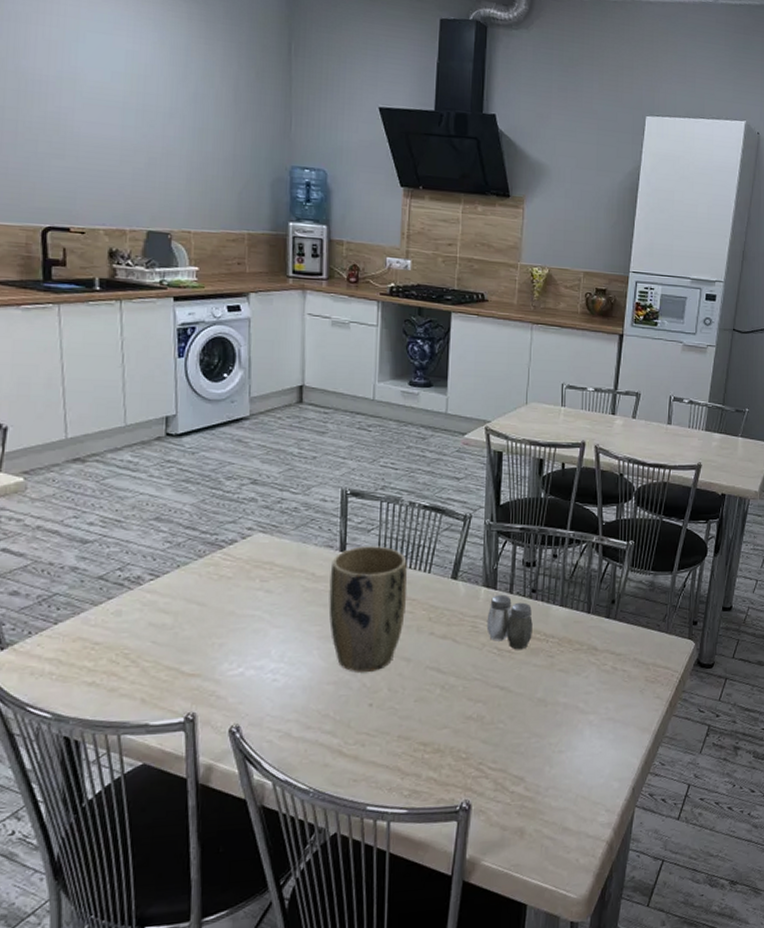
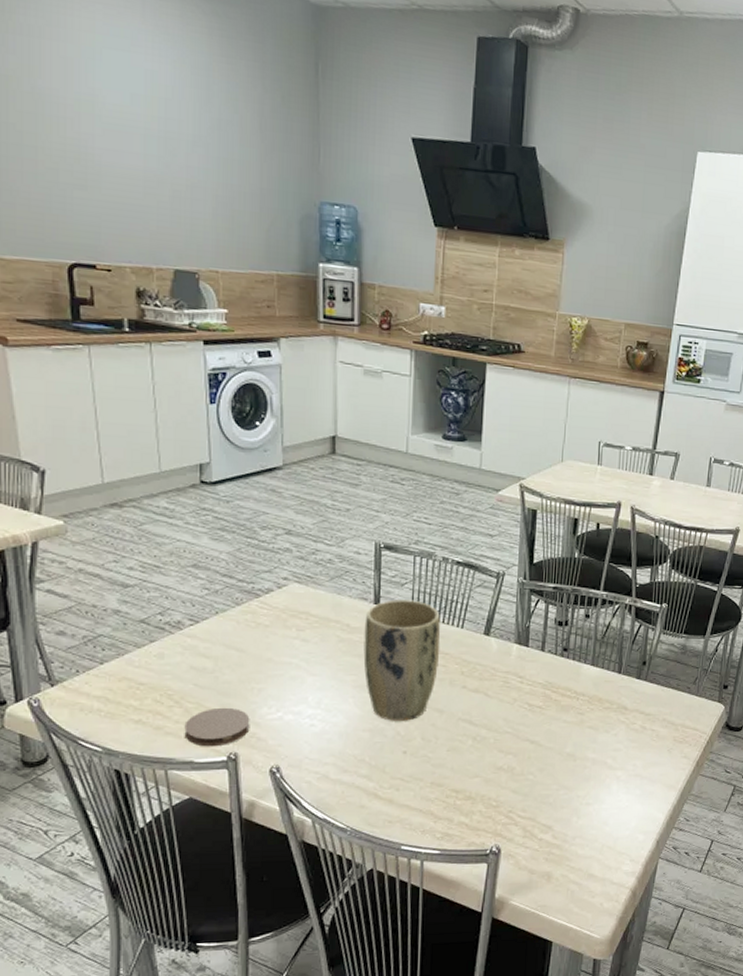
coaster: none [140,664,210,708] -> present [184,707,250,747]
salt and pepper shaker: present [486,594,533,650] -> none [518,652,564,706]

